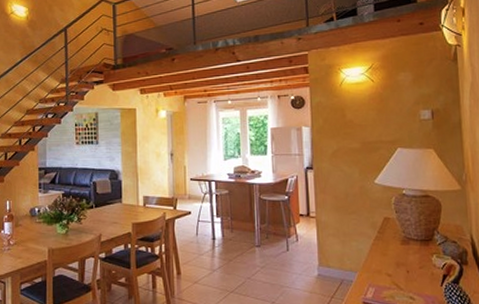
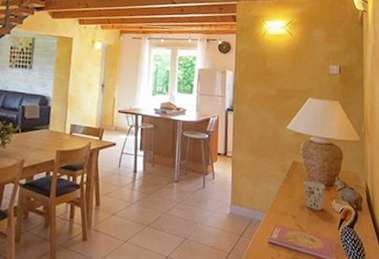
cup: none [397,236,423,267] -> present [303,180,325,210]

